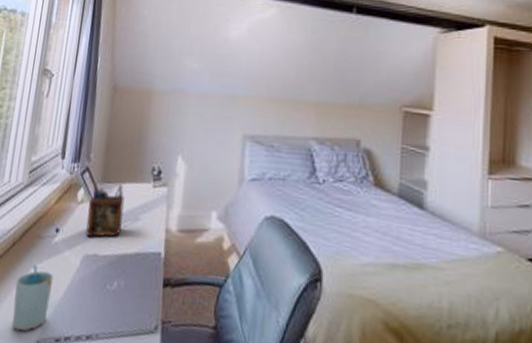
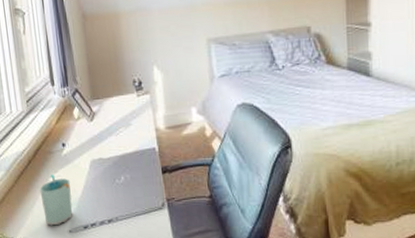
desk organizer: present [85,184,125,237] -> none [85,99,118,145]

